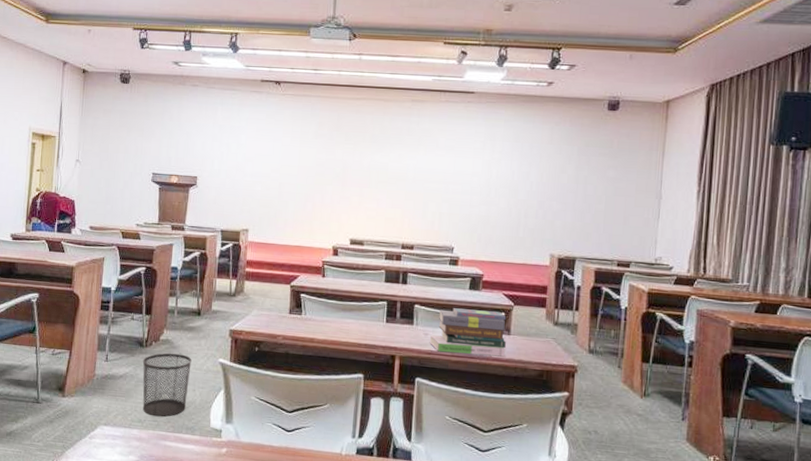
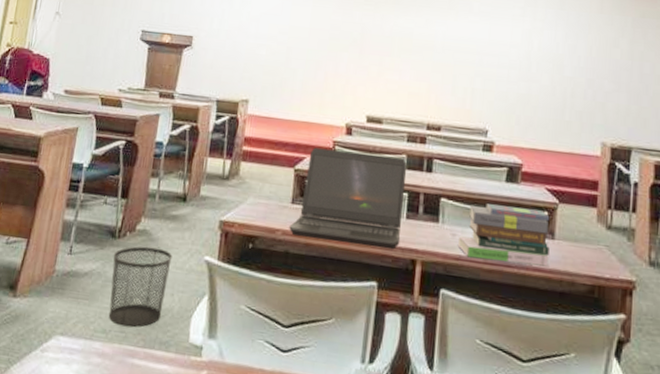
laptop computer: none [288,267,386,348] -> present [289,147,408,250]

